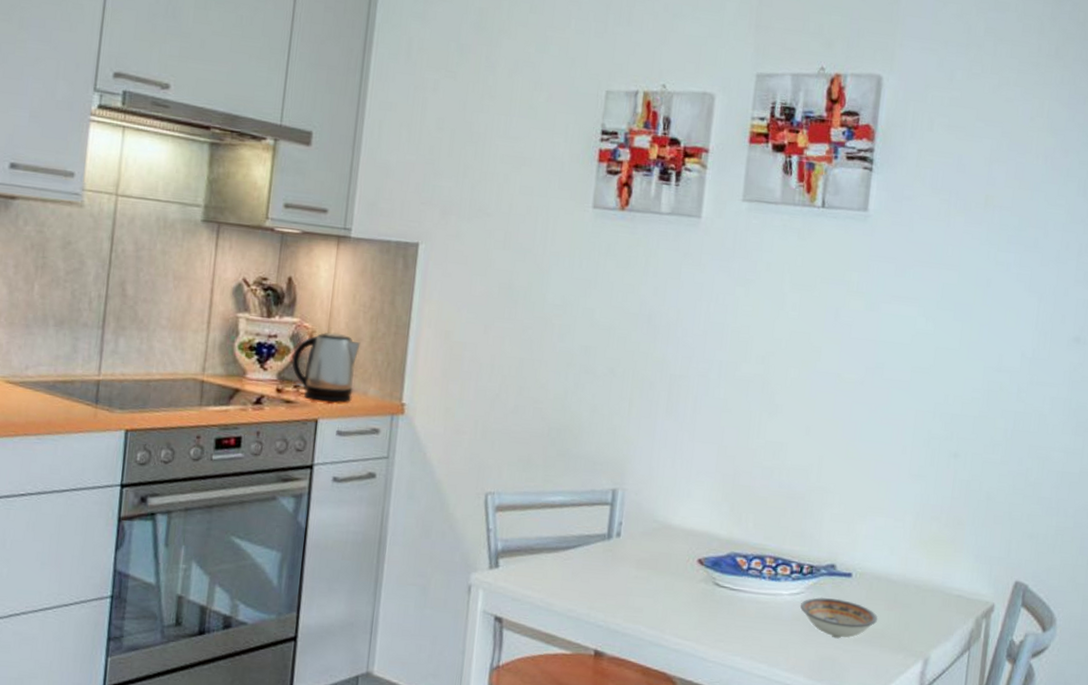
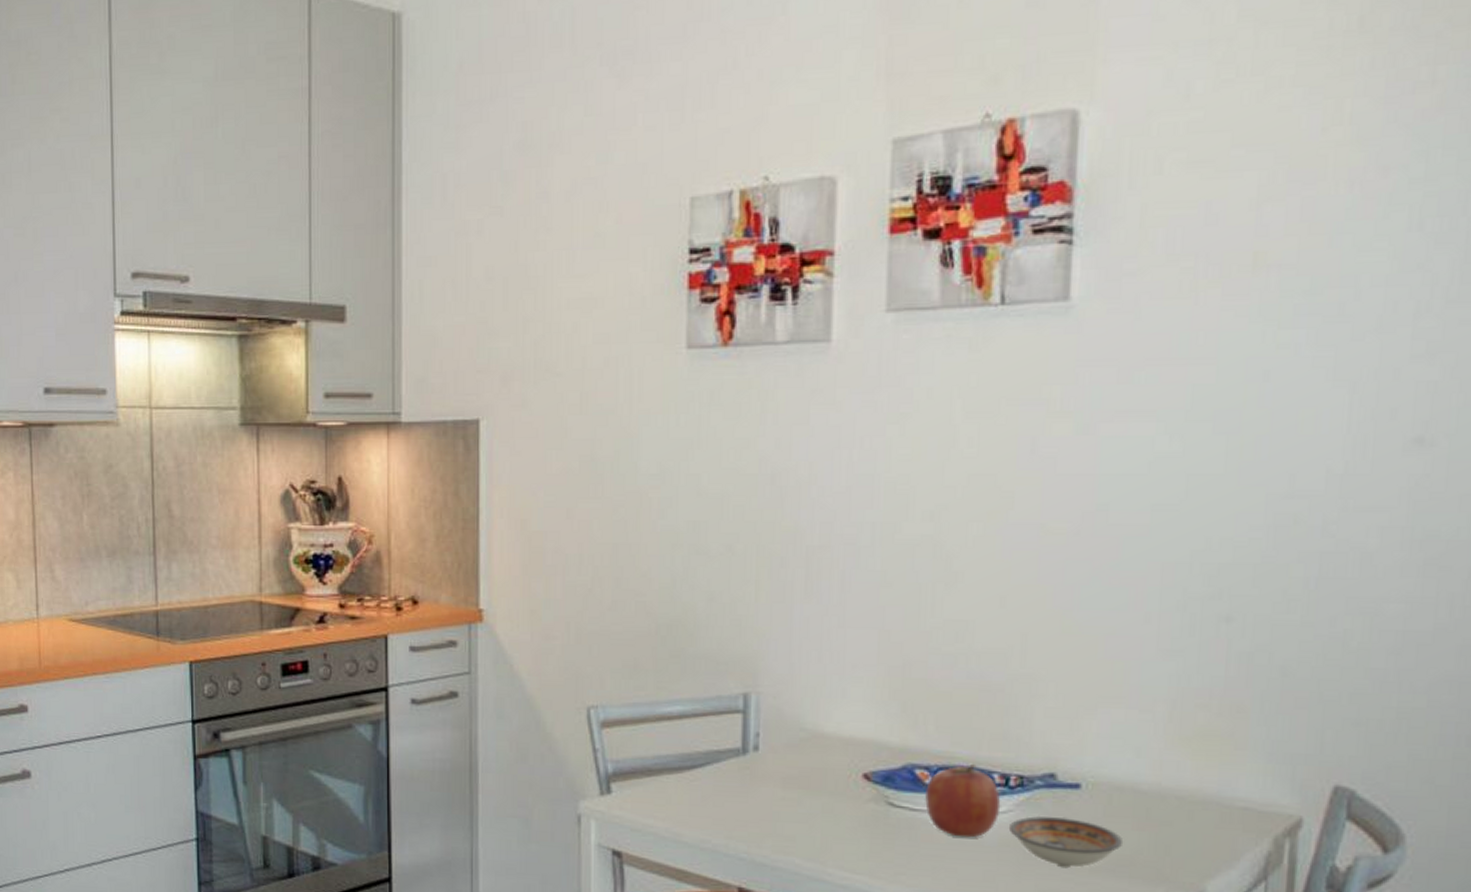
kettle: present [291,332,361,403] -> none [351,535,425,616]
fruit: none [741,555,796,613] -> present [924,764,1001,838]

